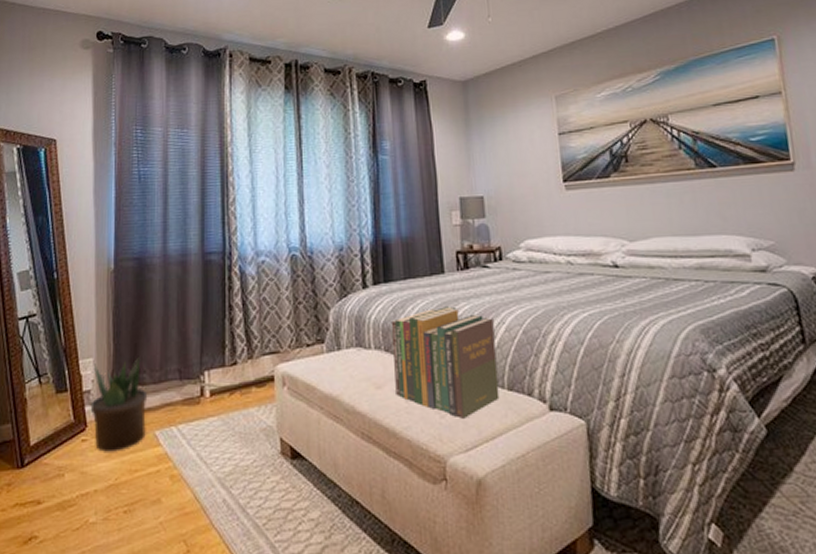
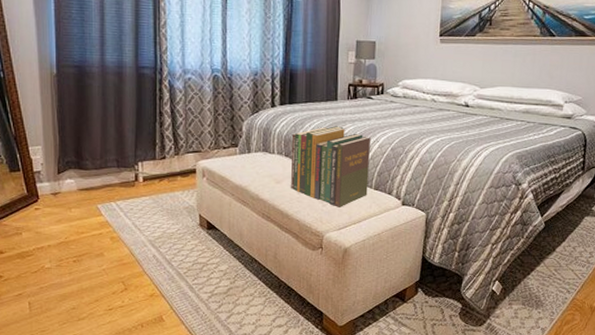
planter: present [90,357,148,452] -> none [41,148,91,218]

